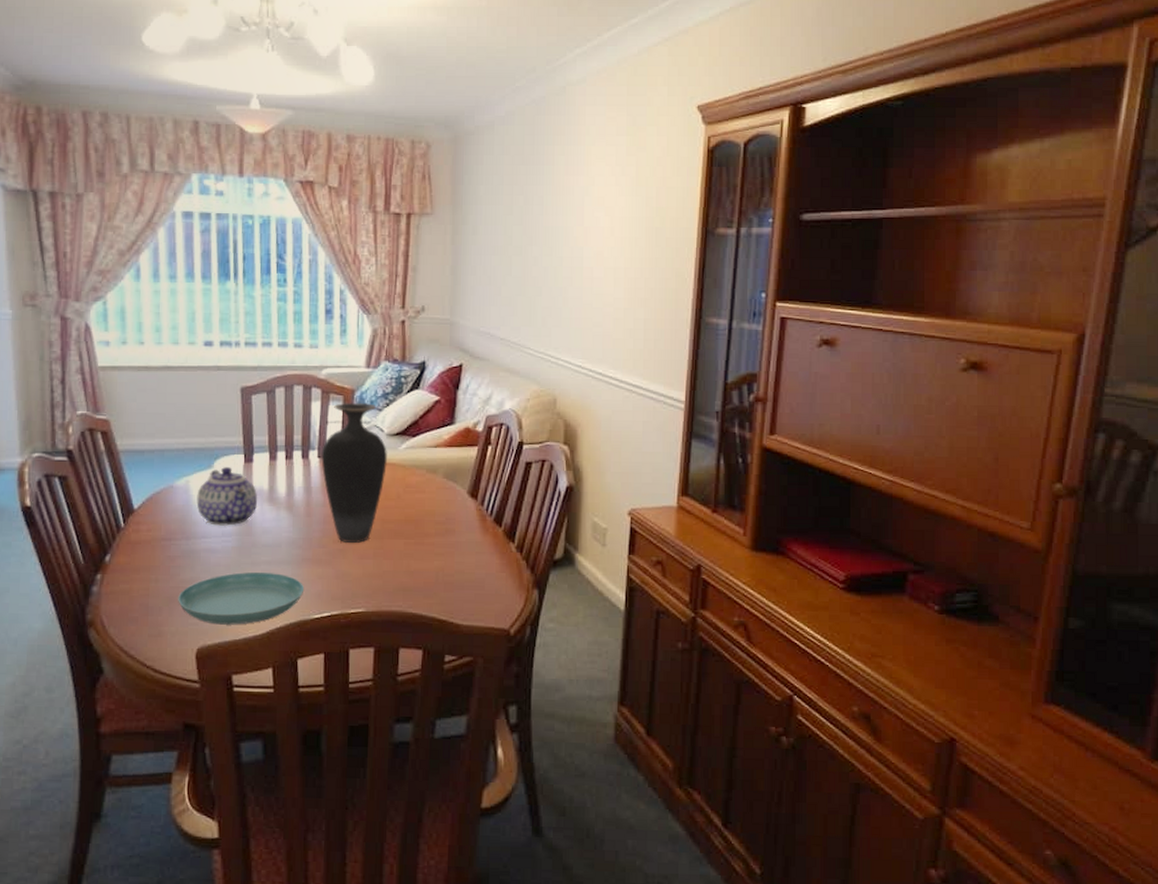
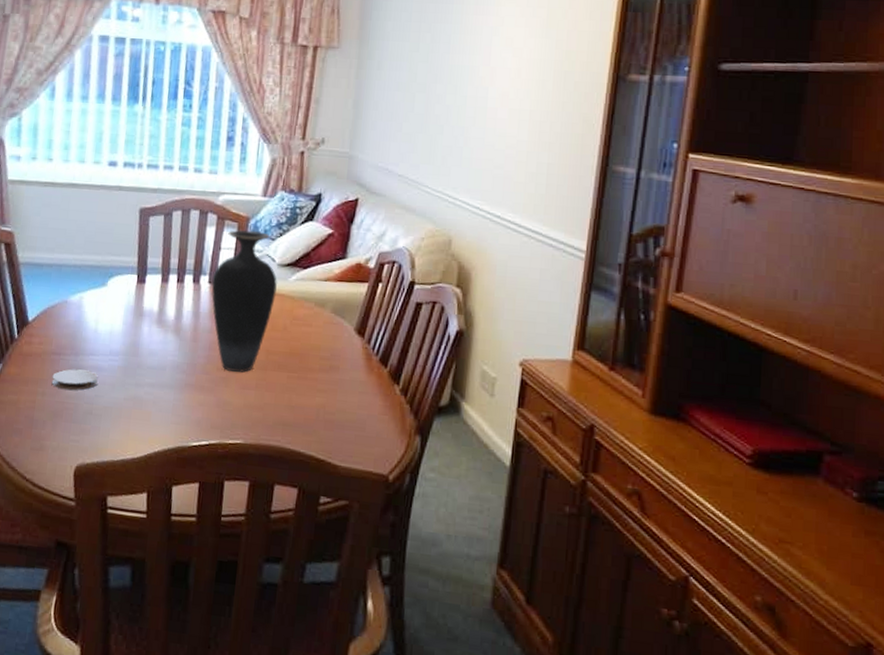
coaster: none [164,553,212,575] -> present [51,369,98,390]
saucer: present [178,572,305,625] -> none [62,392,185,446]
teapot: present [196,467,258,526] -> none [88,286,147,345]

